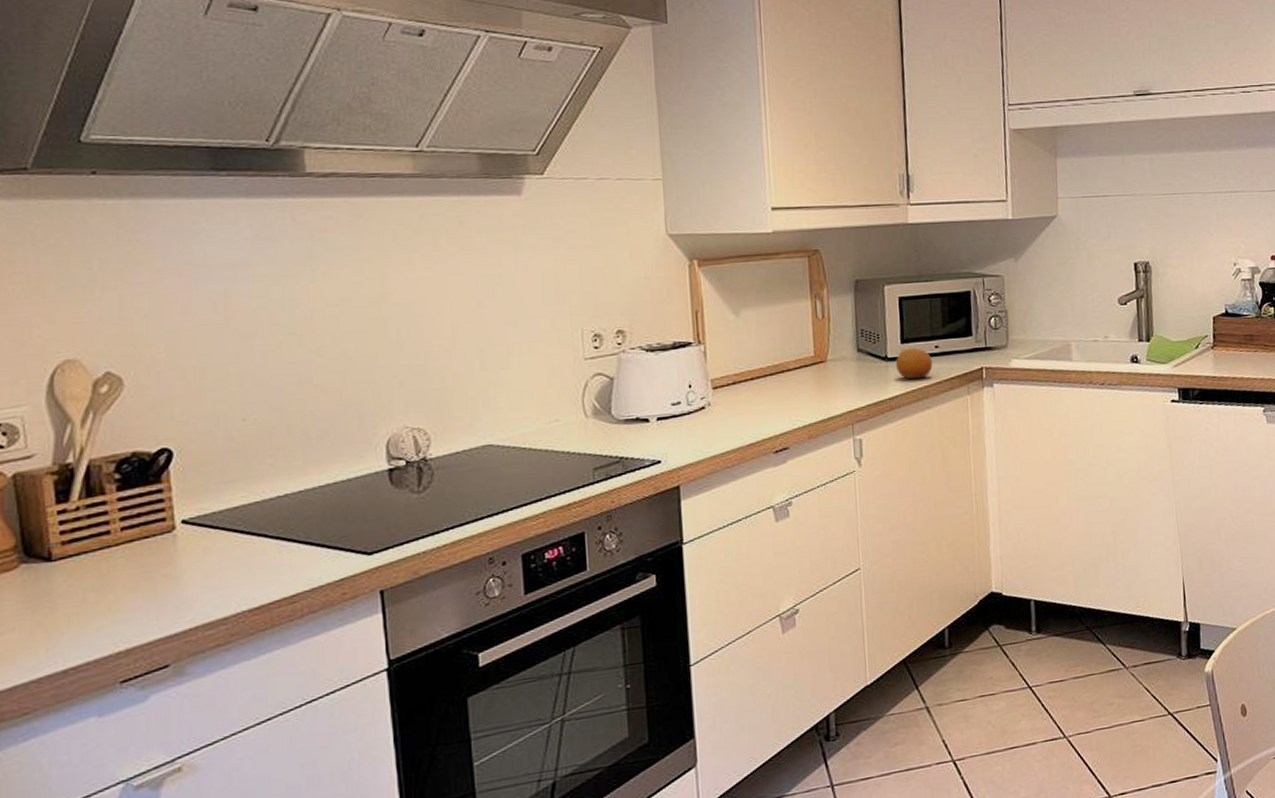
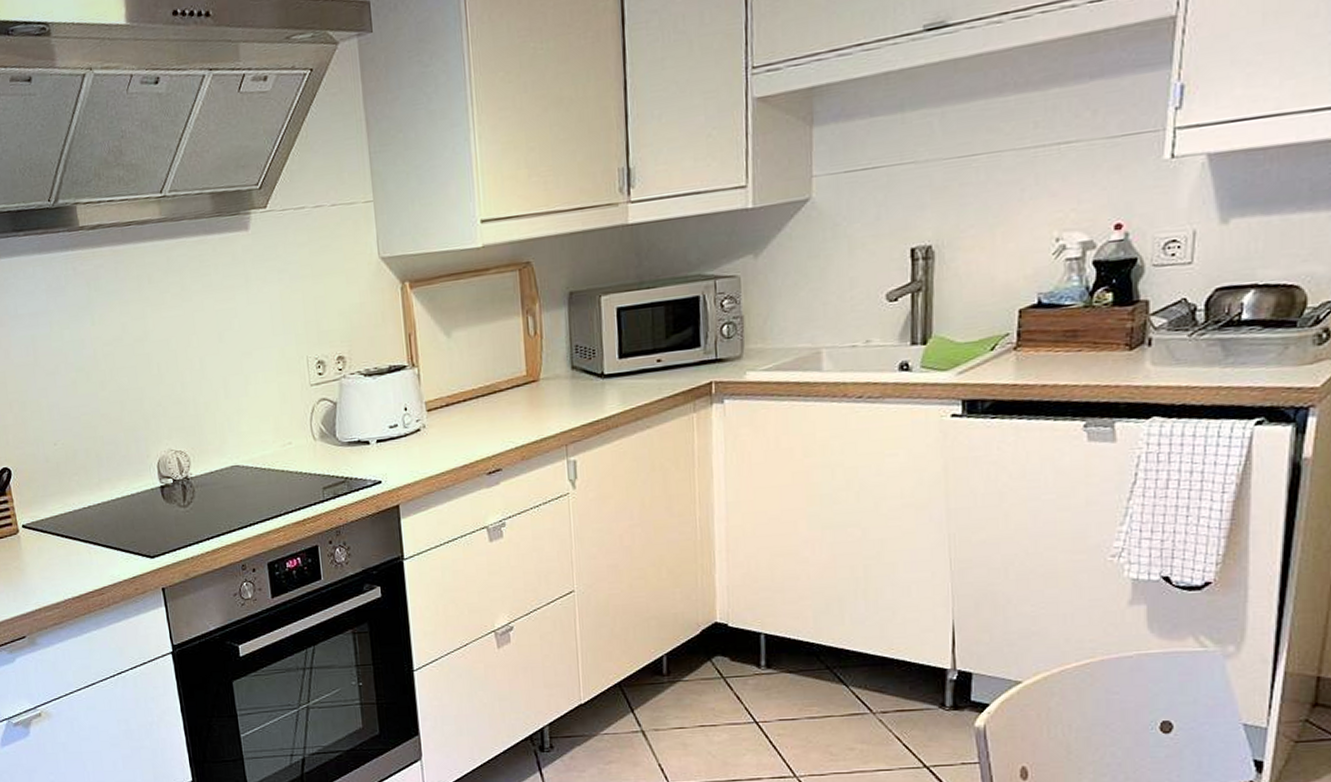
fruit: present [896,348,933,380] -> none [613,363,655,397]

